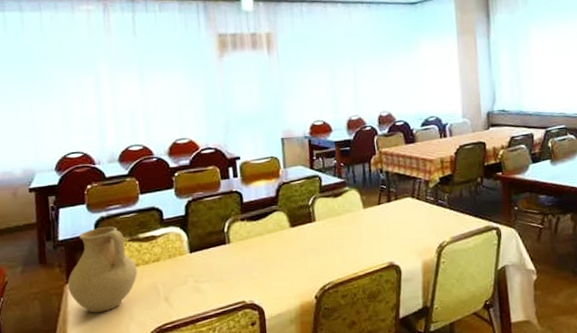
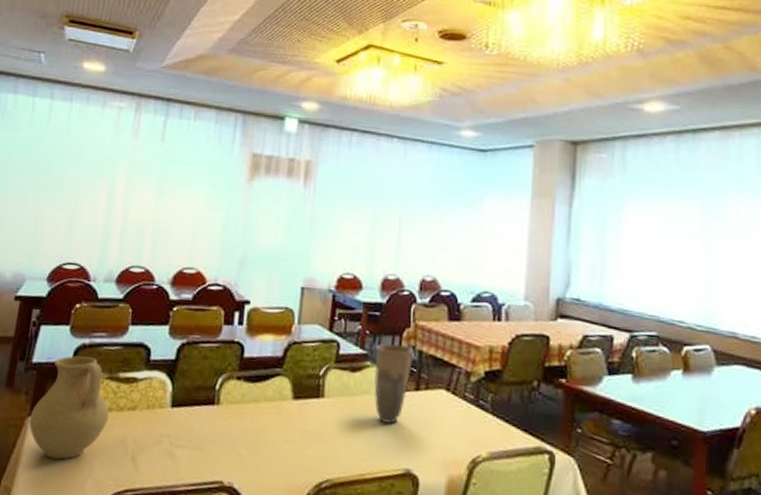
vase: none [350,169,382,232] -> present [374,344,415,425]

